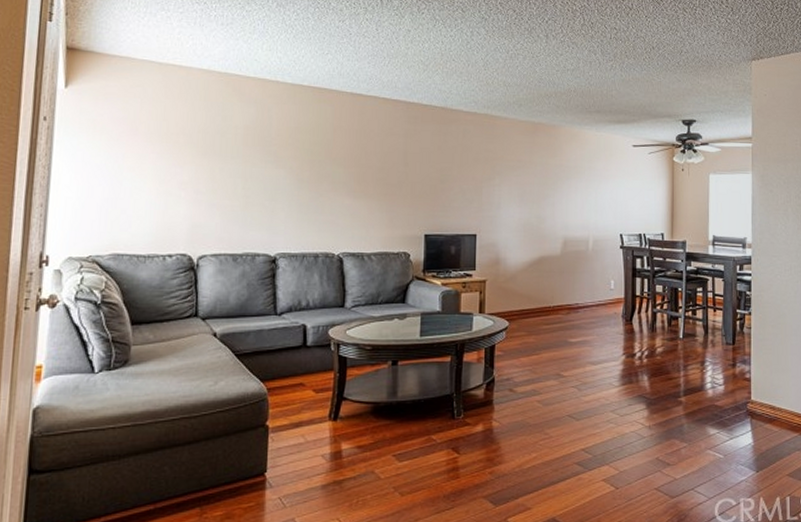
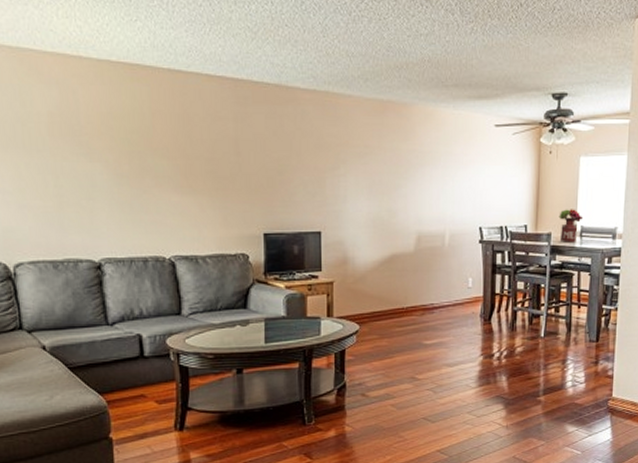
flower arrangement: none [692,220,715,250] -> present [559,209,584,243]

